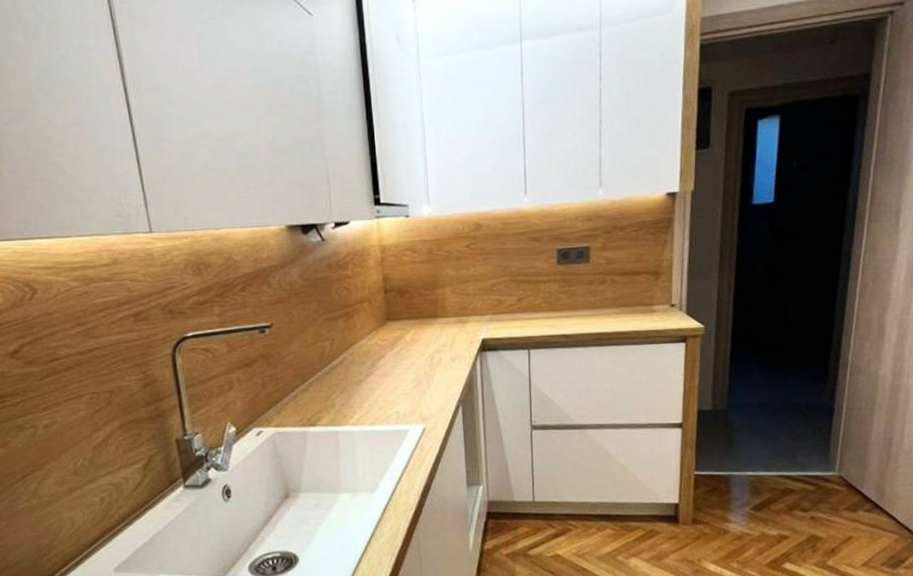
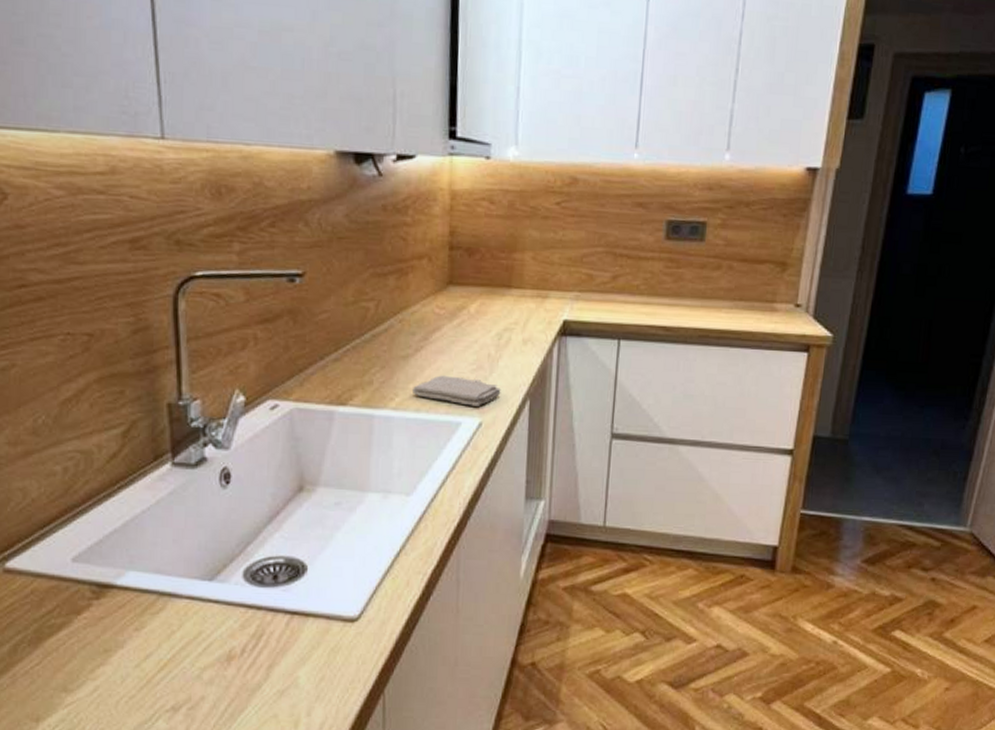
washcloth: none [367,393,438,416] -> present [413,375,501,406]

